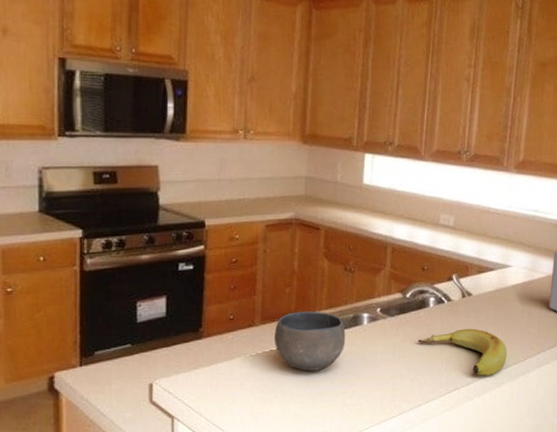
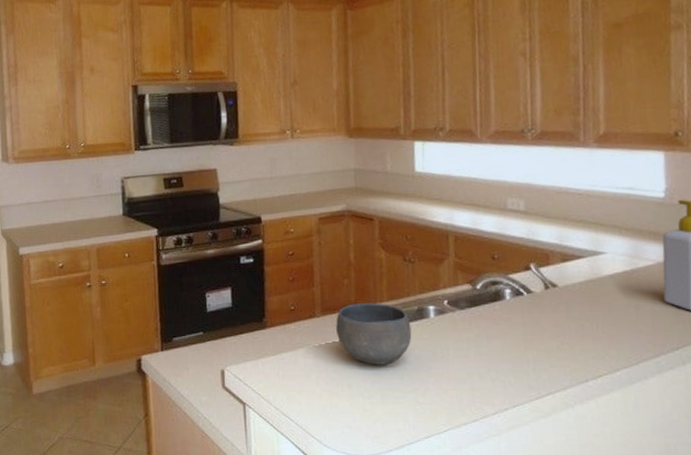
banana: present [418,328,507,376] -> none [496,324,614,380]

